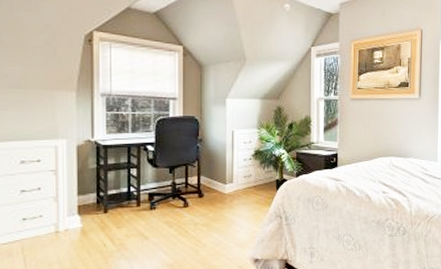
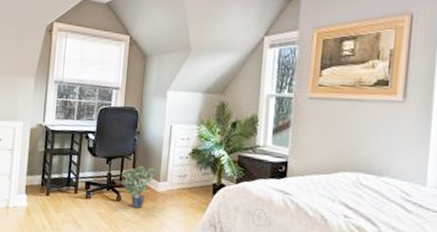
potted plant: none [185,171,223,211] -> present [120,165,157,208]

